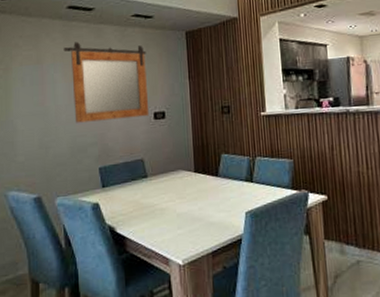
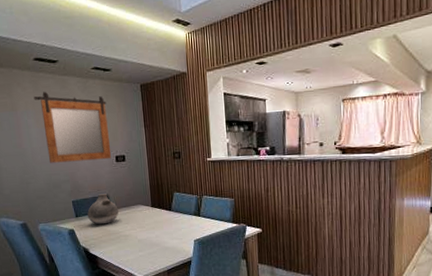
vase: none [117,158,155,196] -> present [87,194,119,225]

